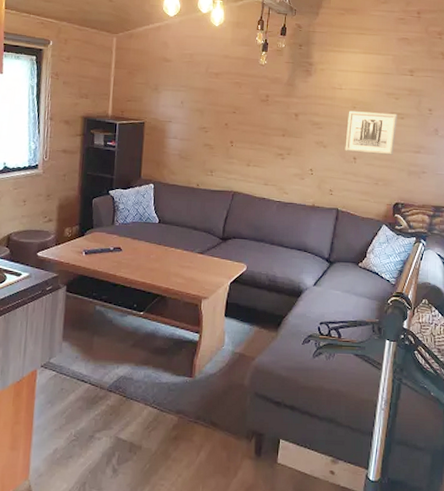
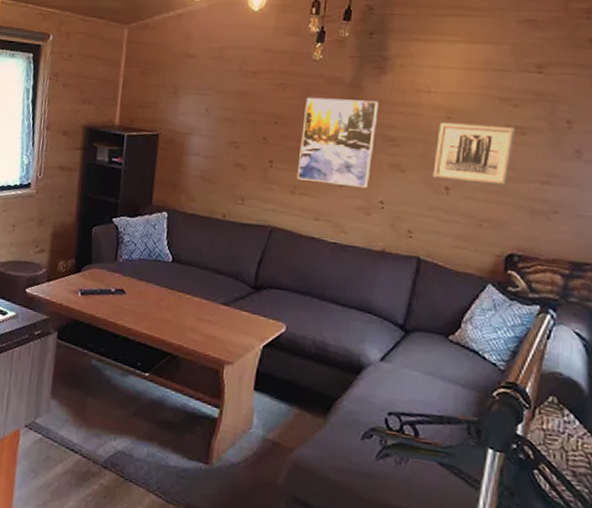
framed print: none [250,92,308,160] -> present [296,97,380,189]

